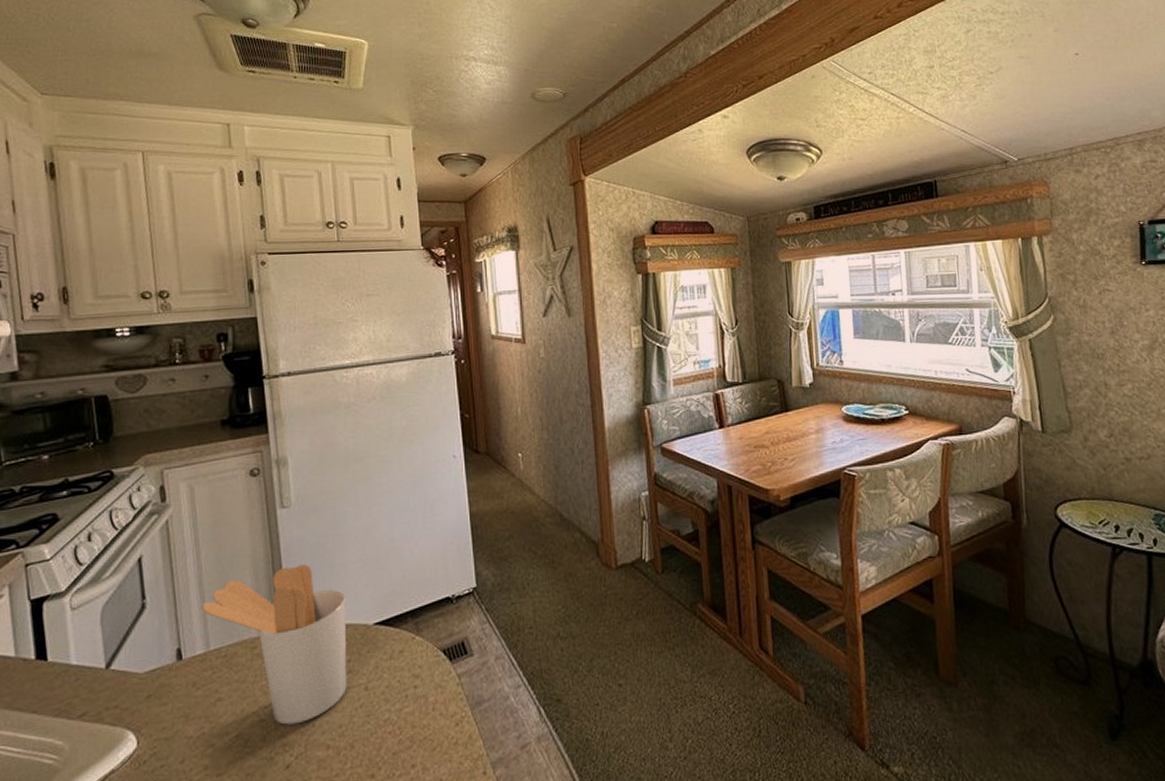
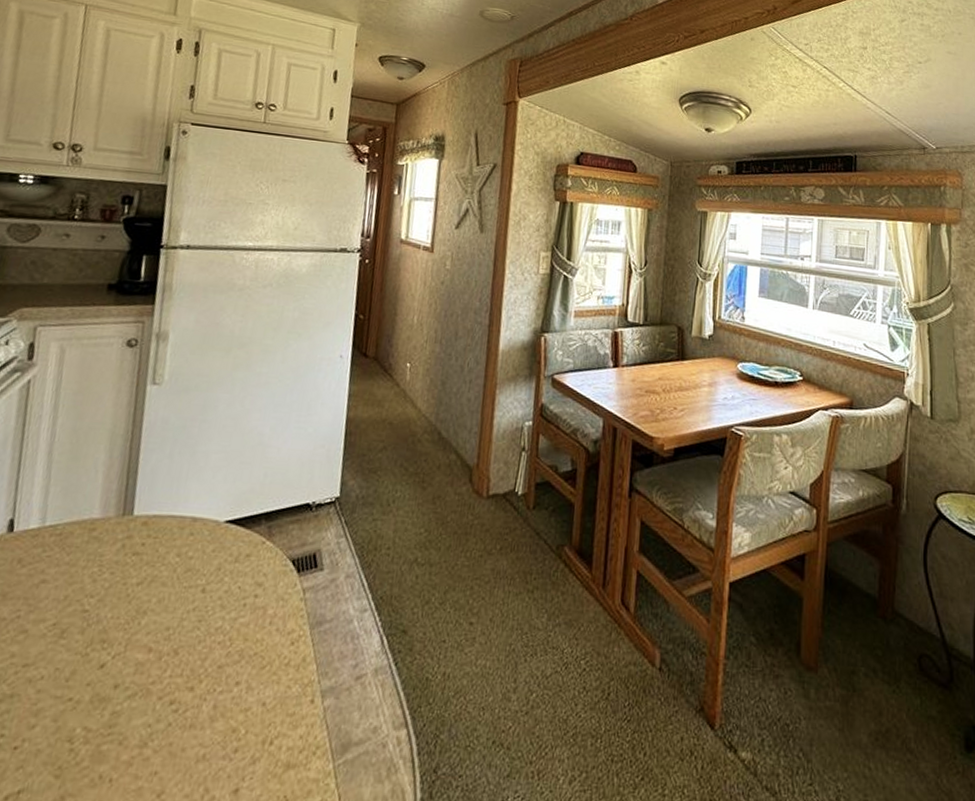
utensil holder: present [202,564,347,725] -> none [46,447,201,620]

